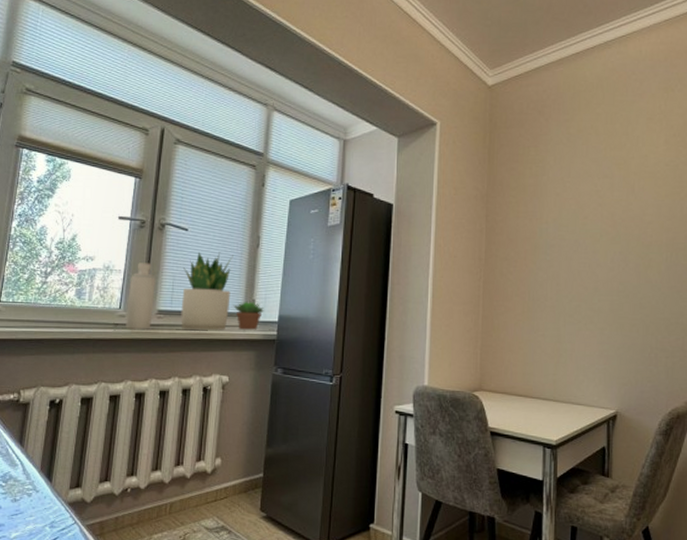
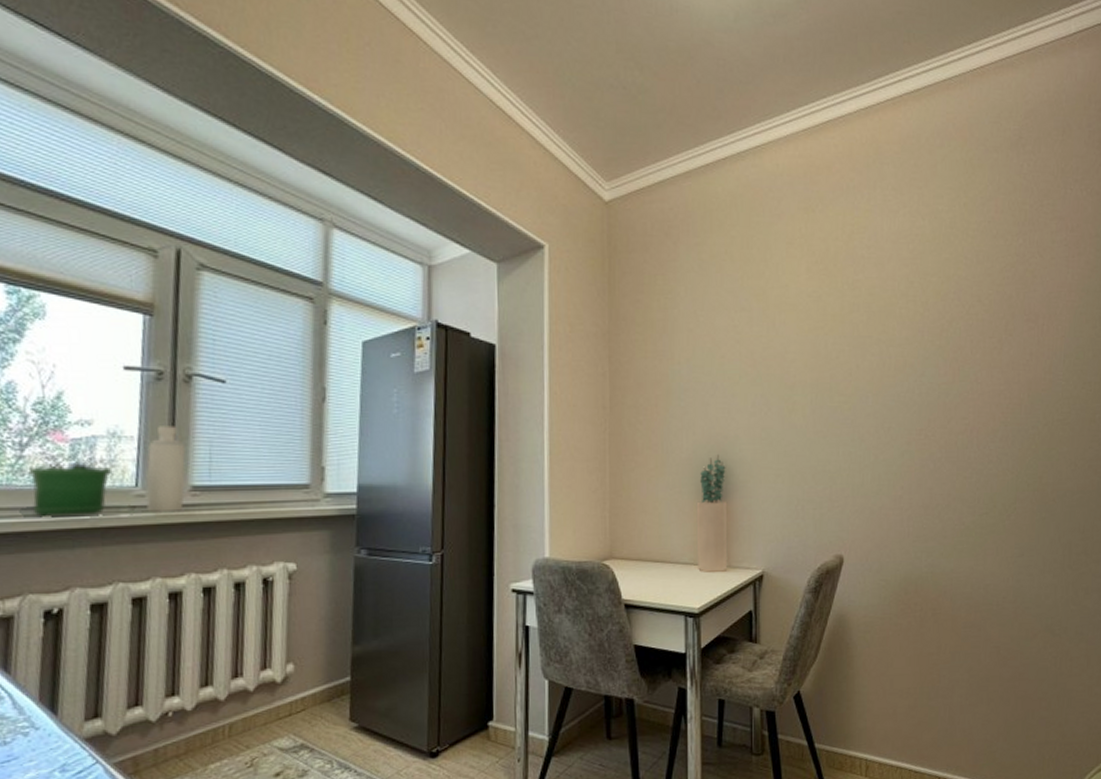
planter: none [49,283,110,330] -> present [28,457,120,518]
planter: present [181,252,233,330] -> none [223,409,291,508]
succulent plant: present [233,301,264,331] -> none [295,469,338,506]
vase: none [557,304,586,409] -> present [696,454,728,572]

